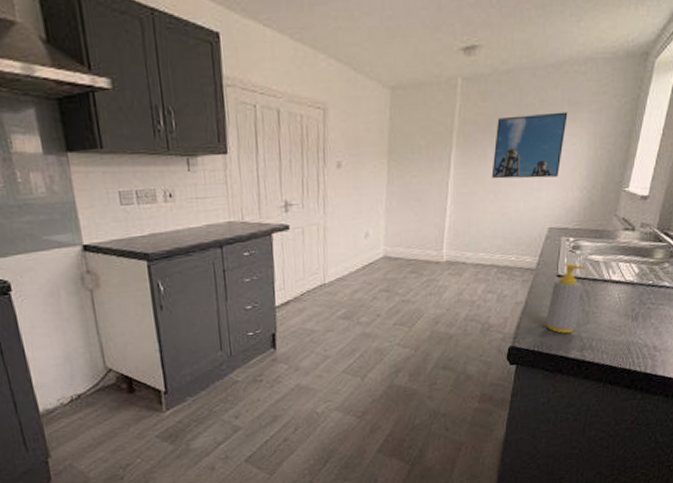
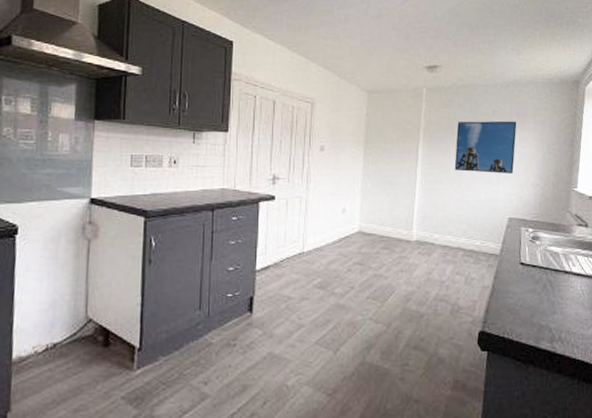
soap bottle: present [545,263,587,333] -> none [513,252,548,322]

